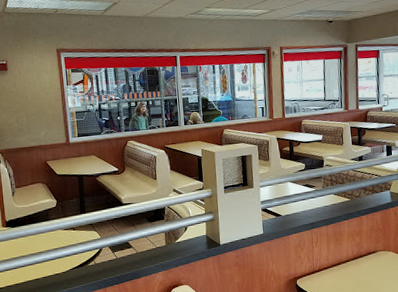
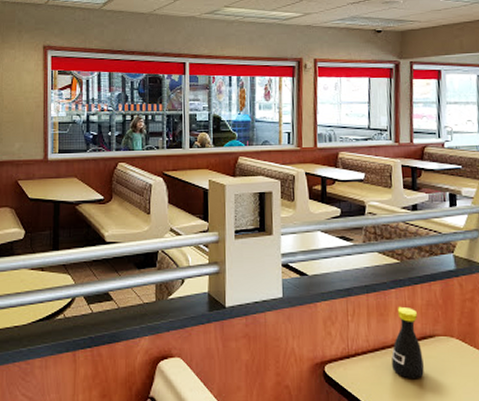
bottle: none [345,232,369,284] -> present [391,306,424,379]

